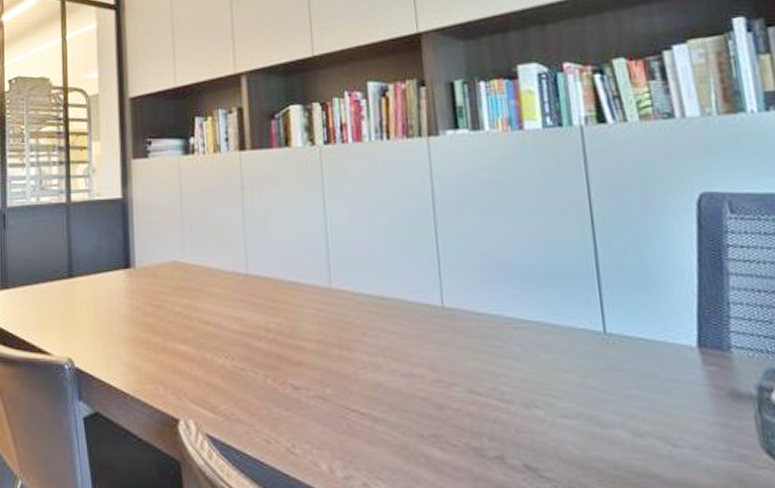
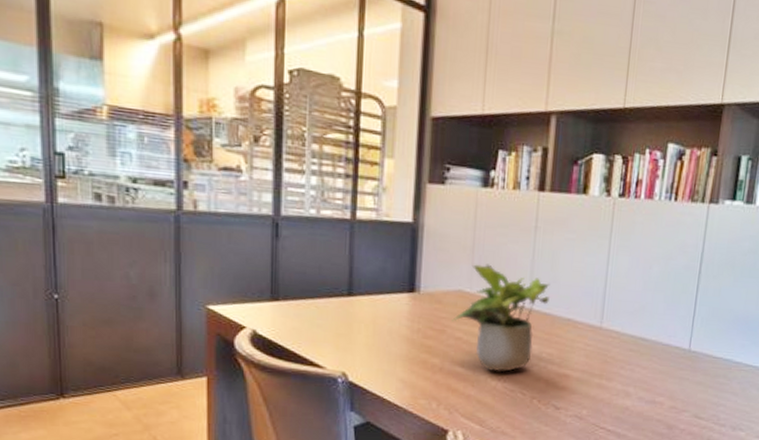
potted plant: none [170,231,268,349] -> present [452,264,550,373]

